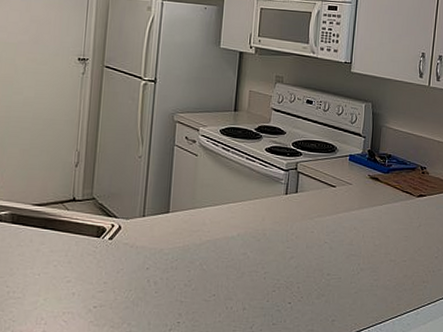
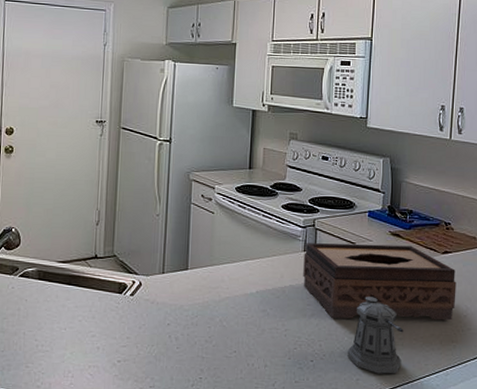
tissue box: none [284,186,430,262] -> present [303,243,456,321]
pepper shaker: none [324,239,379,315] -> present [347,296,404,374]

